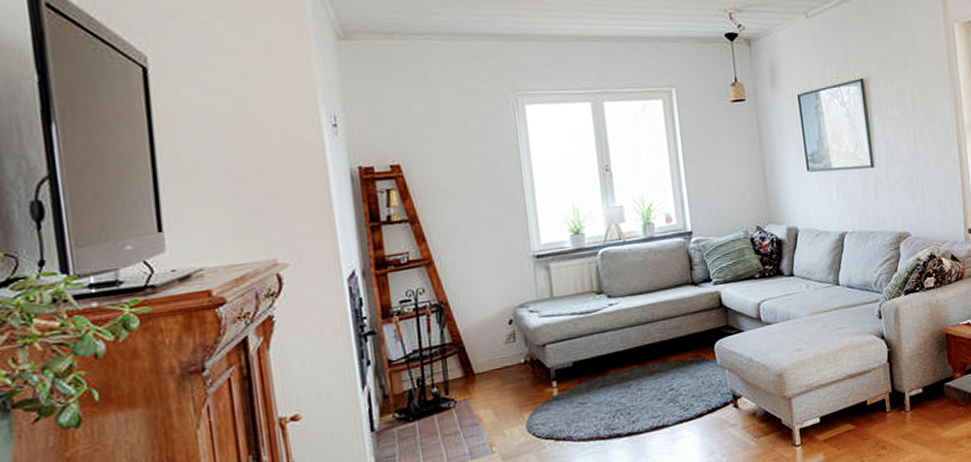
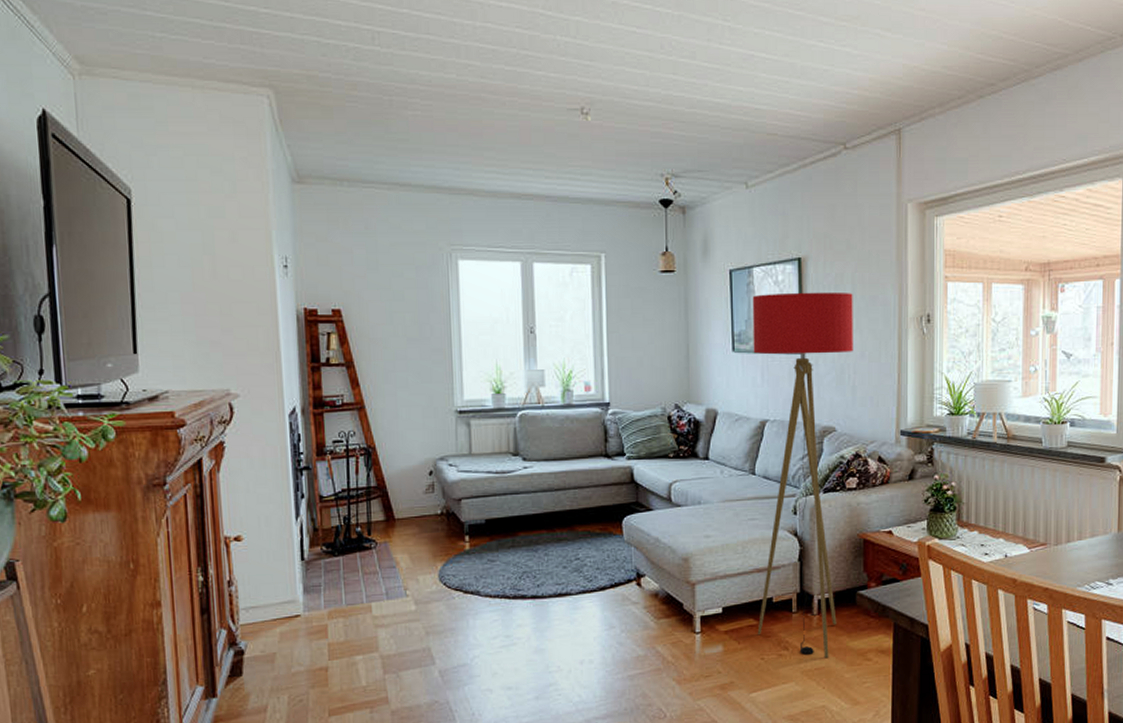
floor lamp: none [821,107,929,452] -> present [752,292,853,659]

